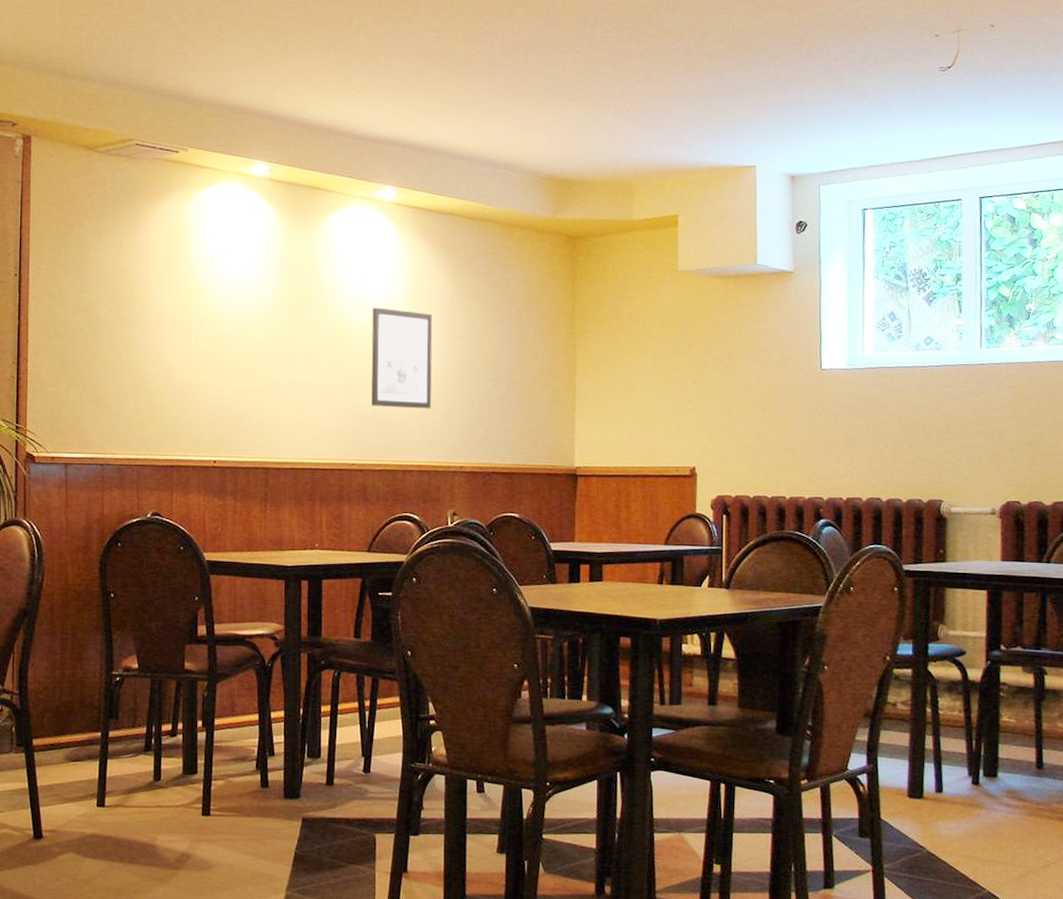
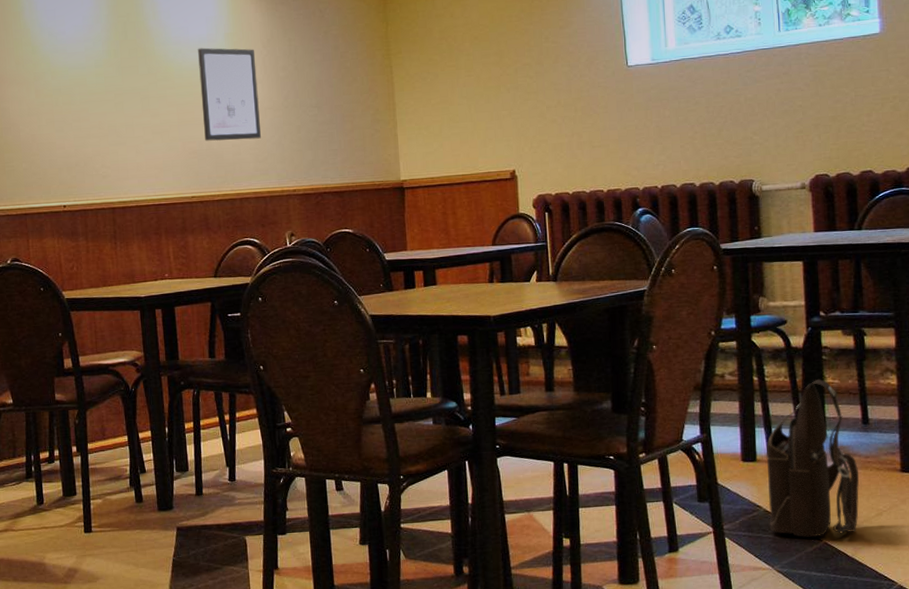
shoulder bag: none [931,716,1029,885] -> present [766,378,860,538]

